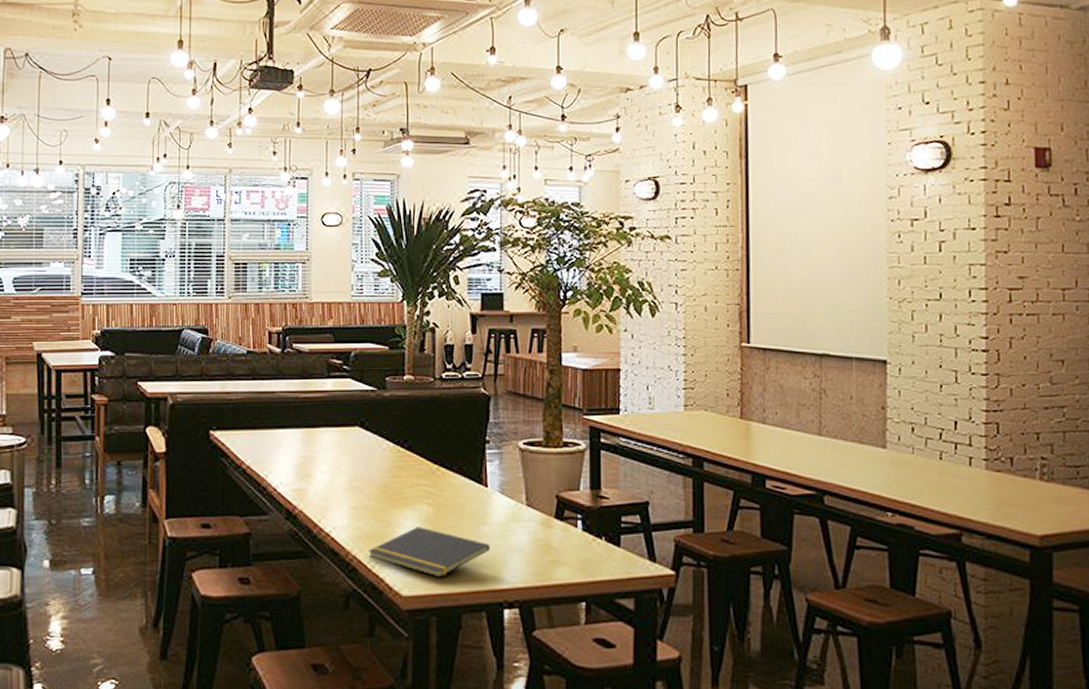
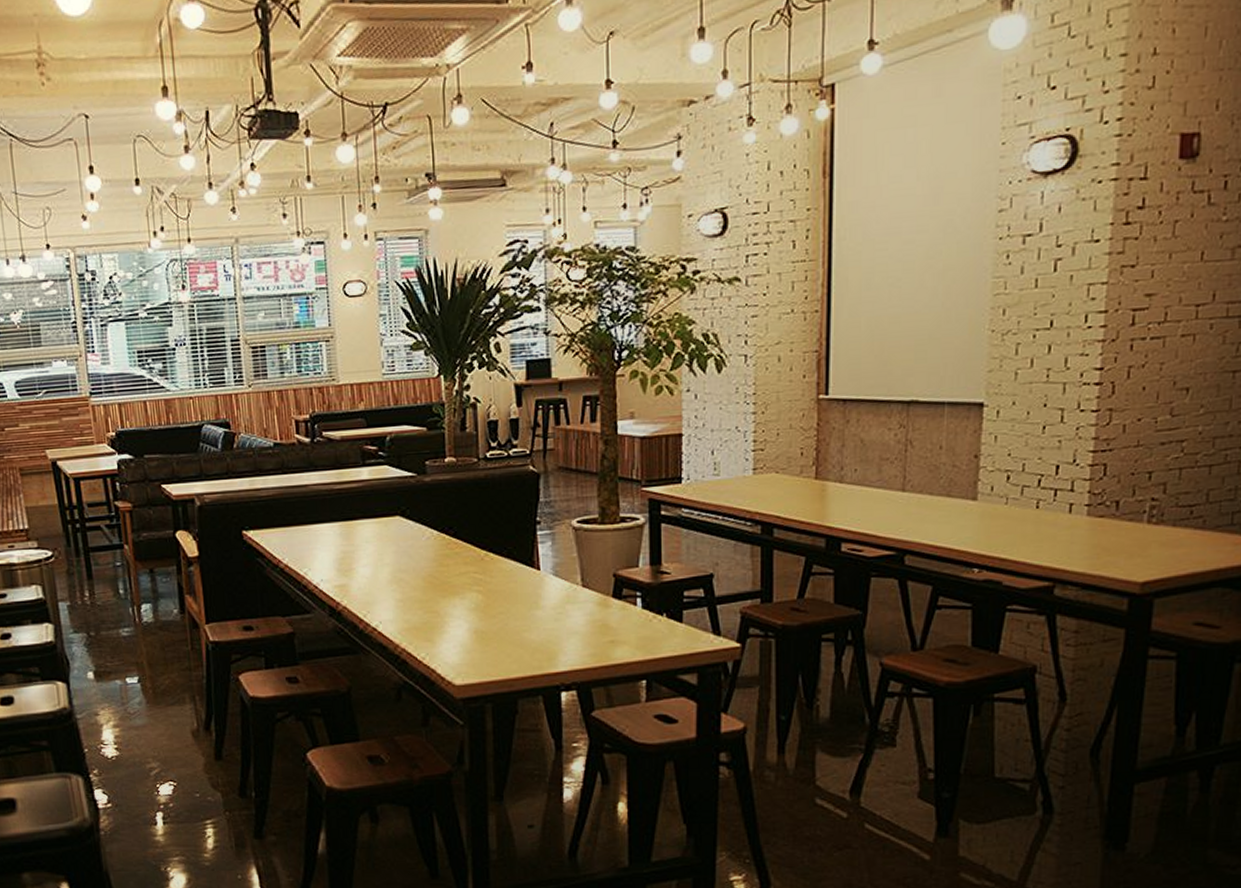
notepad: present [367,527,490,578] -> none [417,615,544,665]

